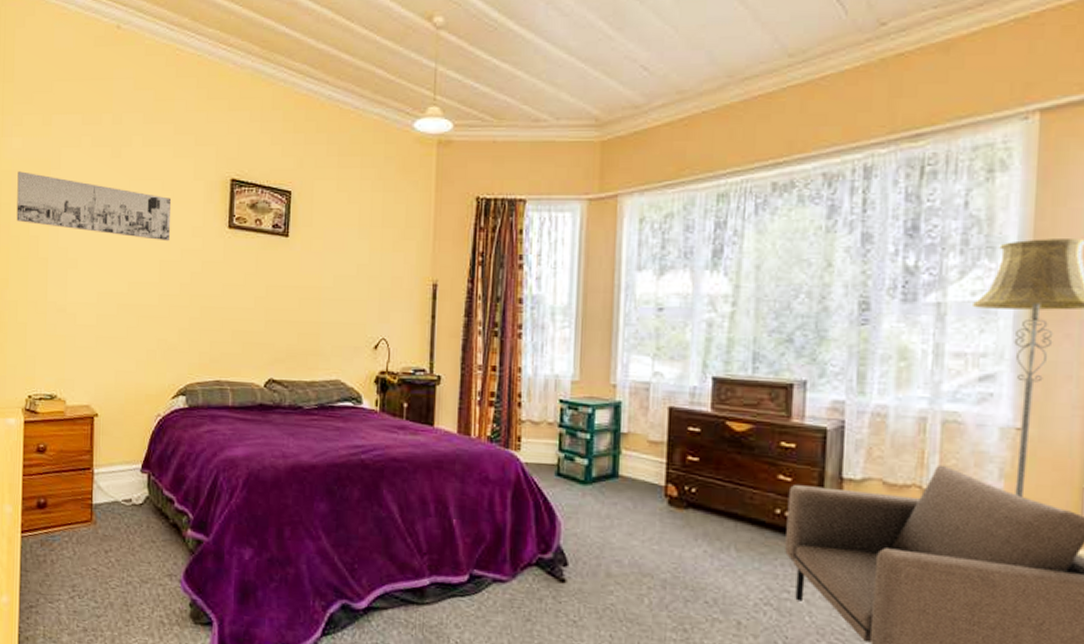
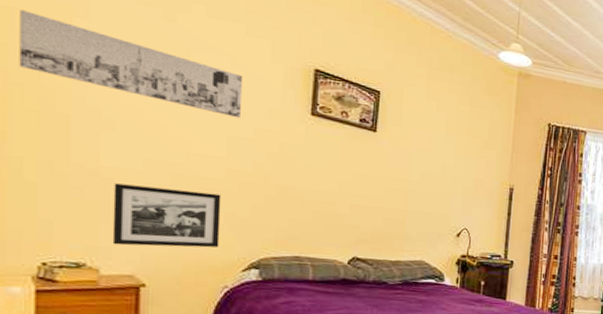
picture frame: none [75,317,155,377] -> present [112,183,222,248]

